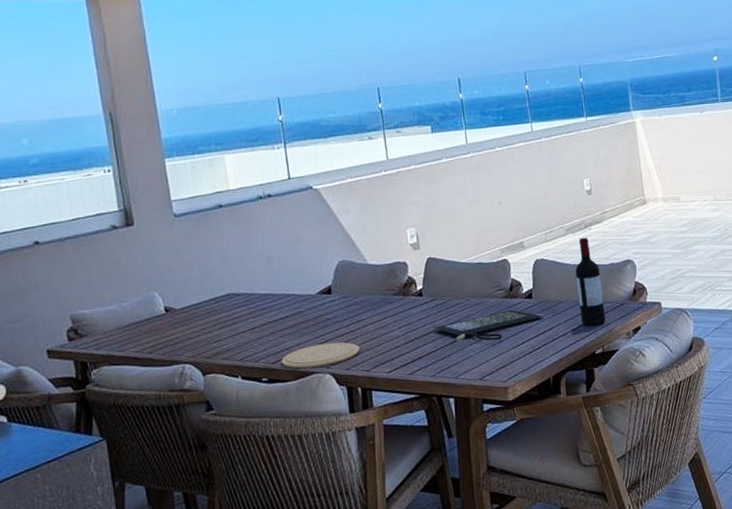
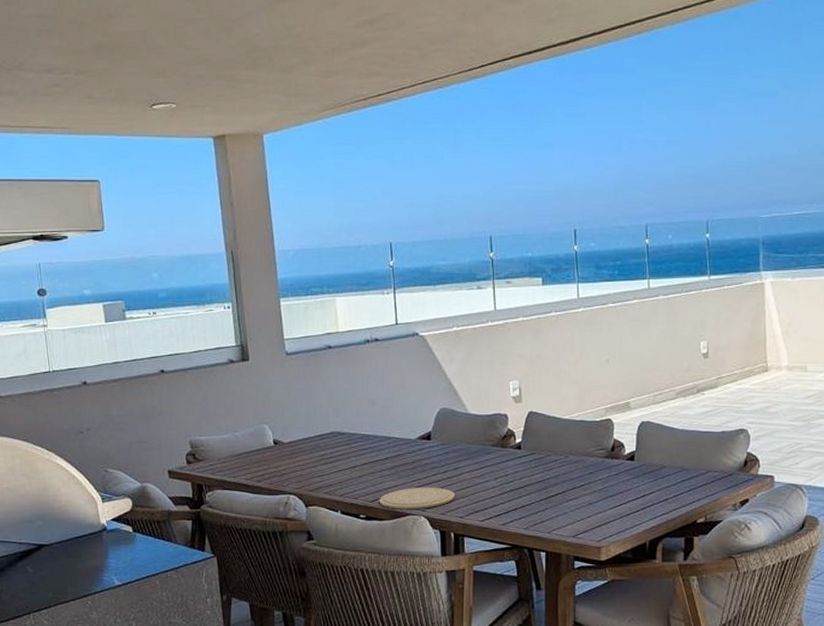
clutch bag: present [433,309,543,341] -> none [530,470,645,500]
wine bottle: present [575,237,606,326] -> none [683,402,712,494]

